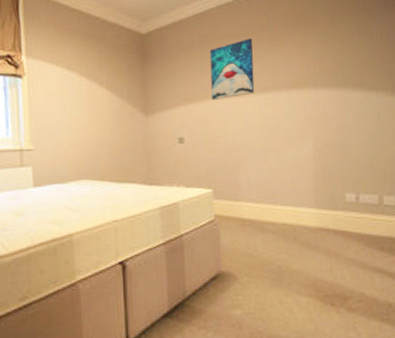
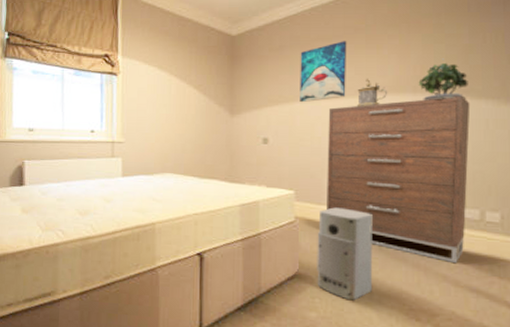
air purifier: none [236,202,291,294] -> present [317,207,373,301]
dresser: none [239,90,368,248] -> present [327,97,471,264]
beer mug: none [264,74,292,102] -> present [356,78,387,106]
potted plant: none [318,54,361,94] -> present [418,58,468,100]

